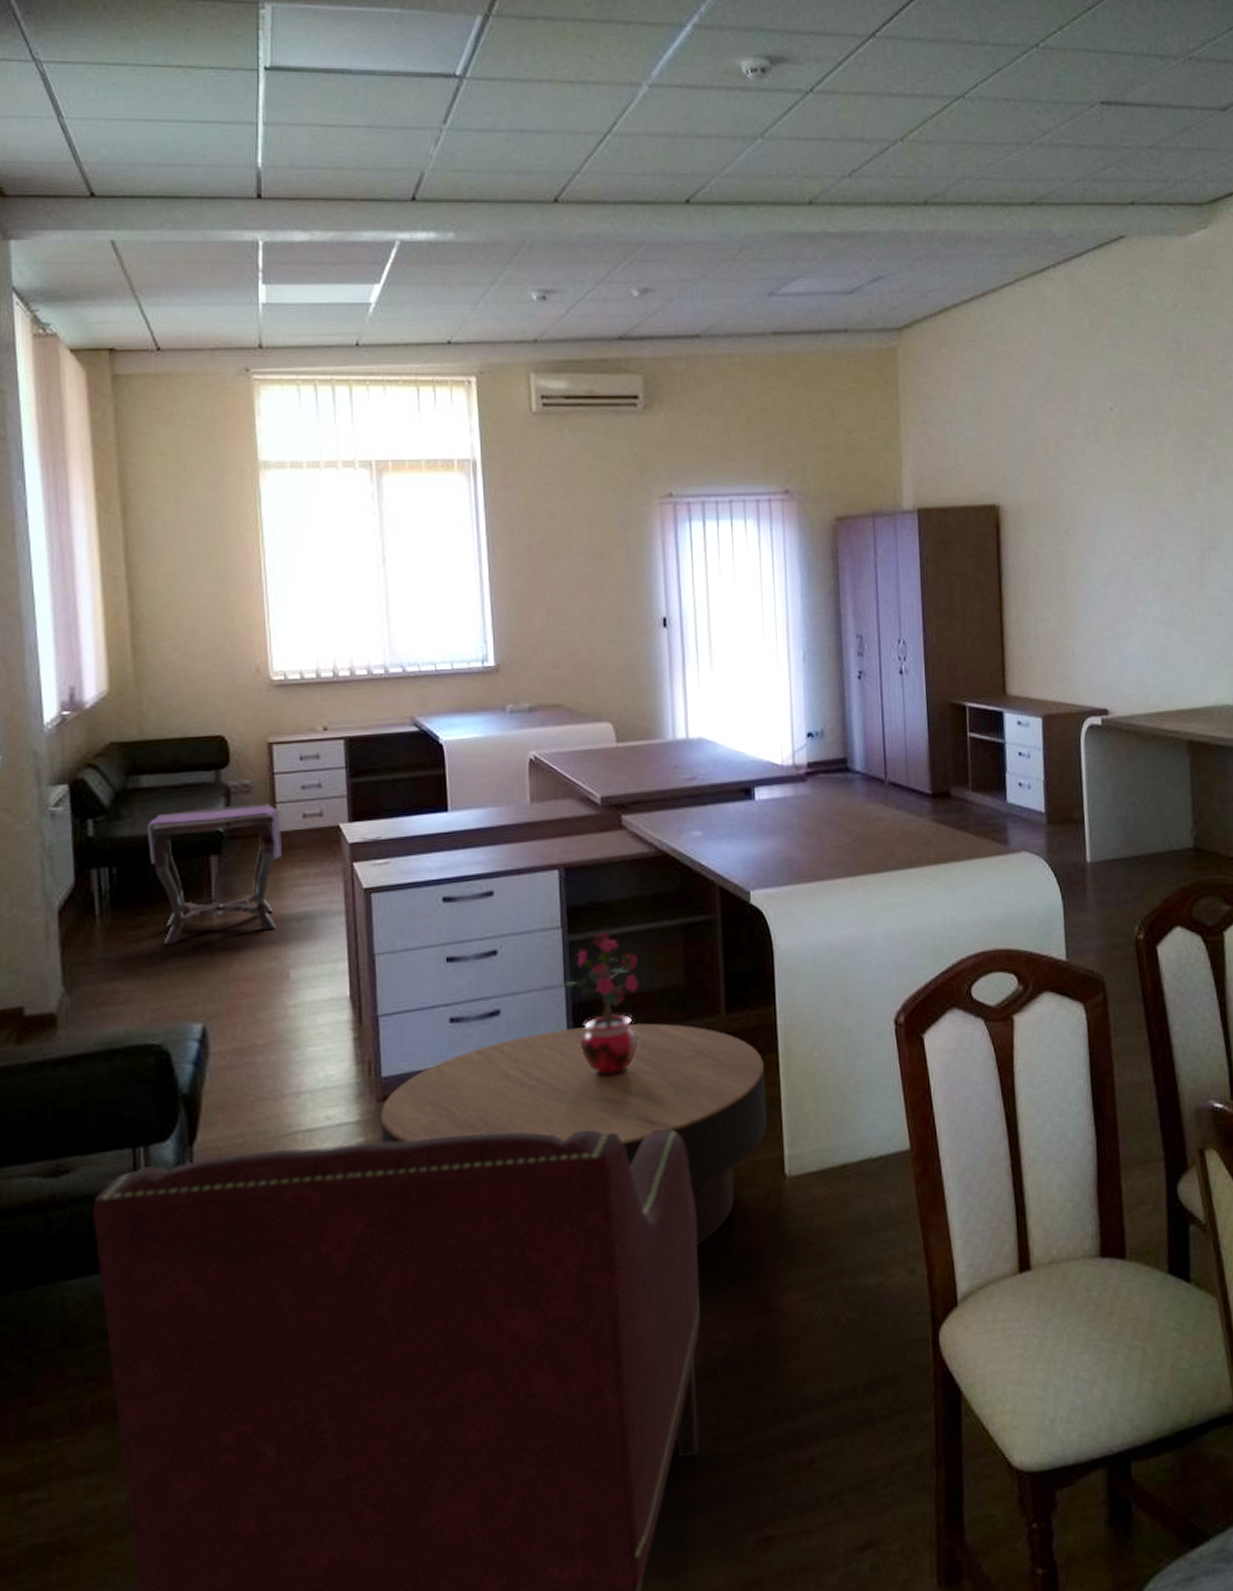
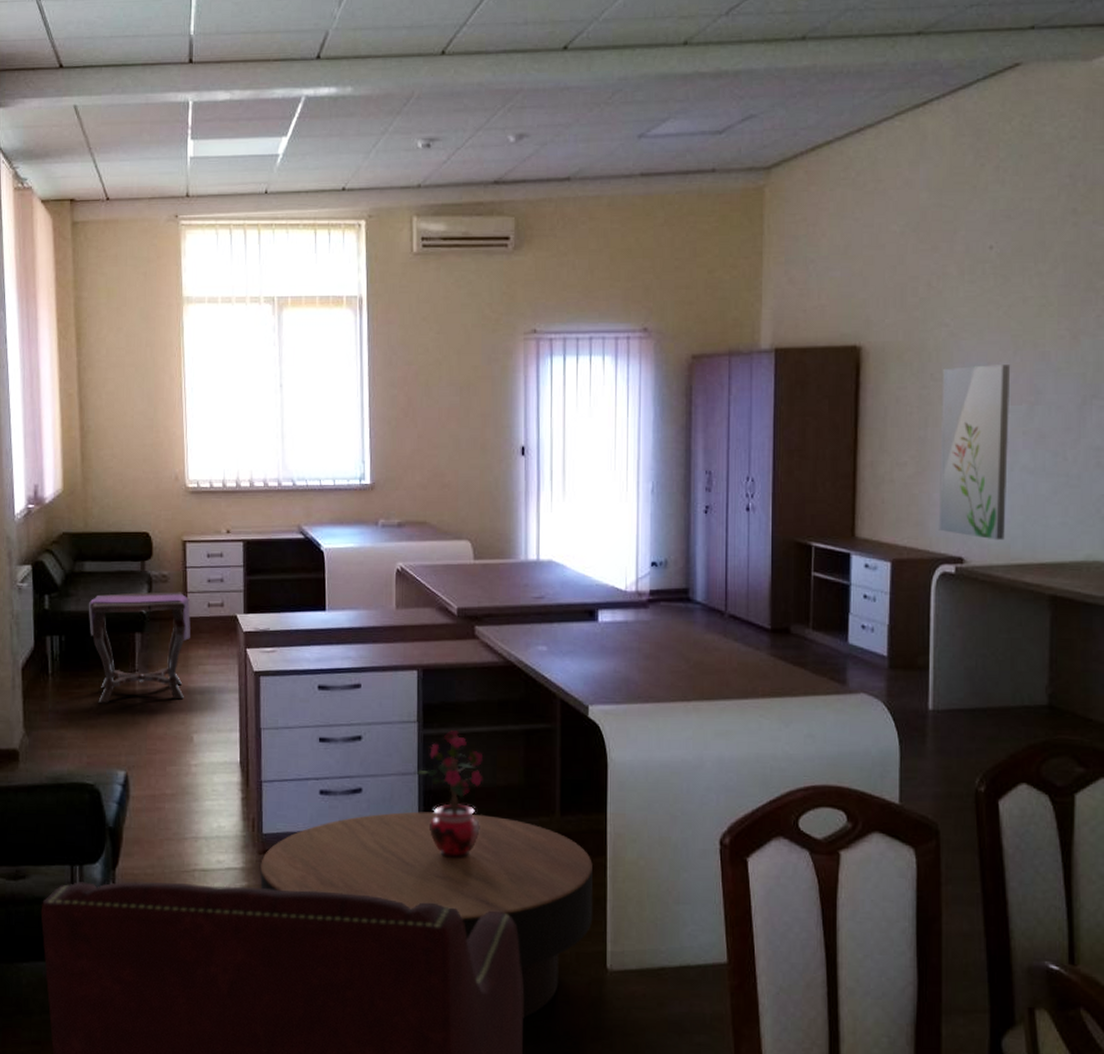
wall art: none [1077,520,1144,691] -> present [938,365,1011,541]

